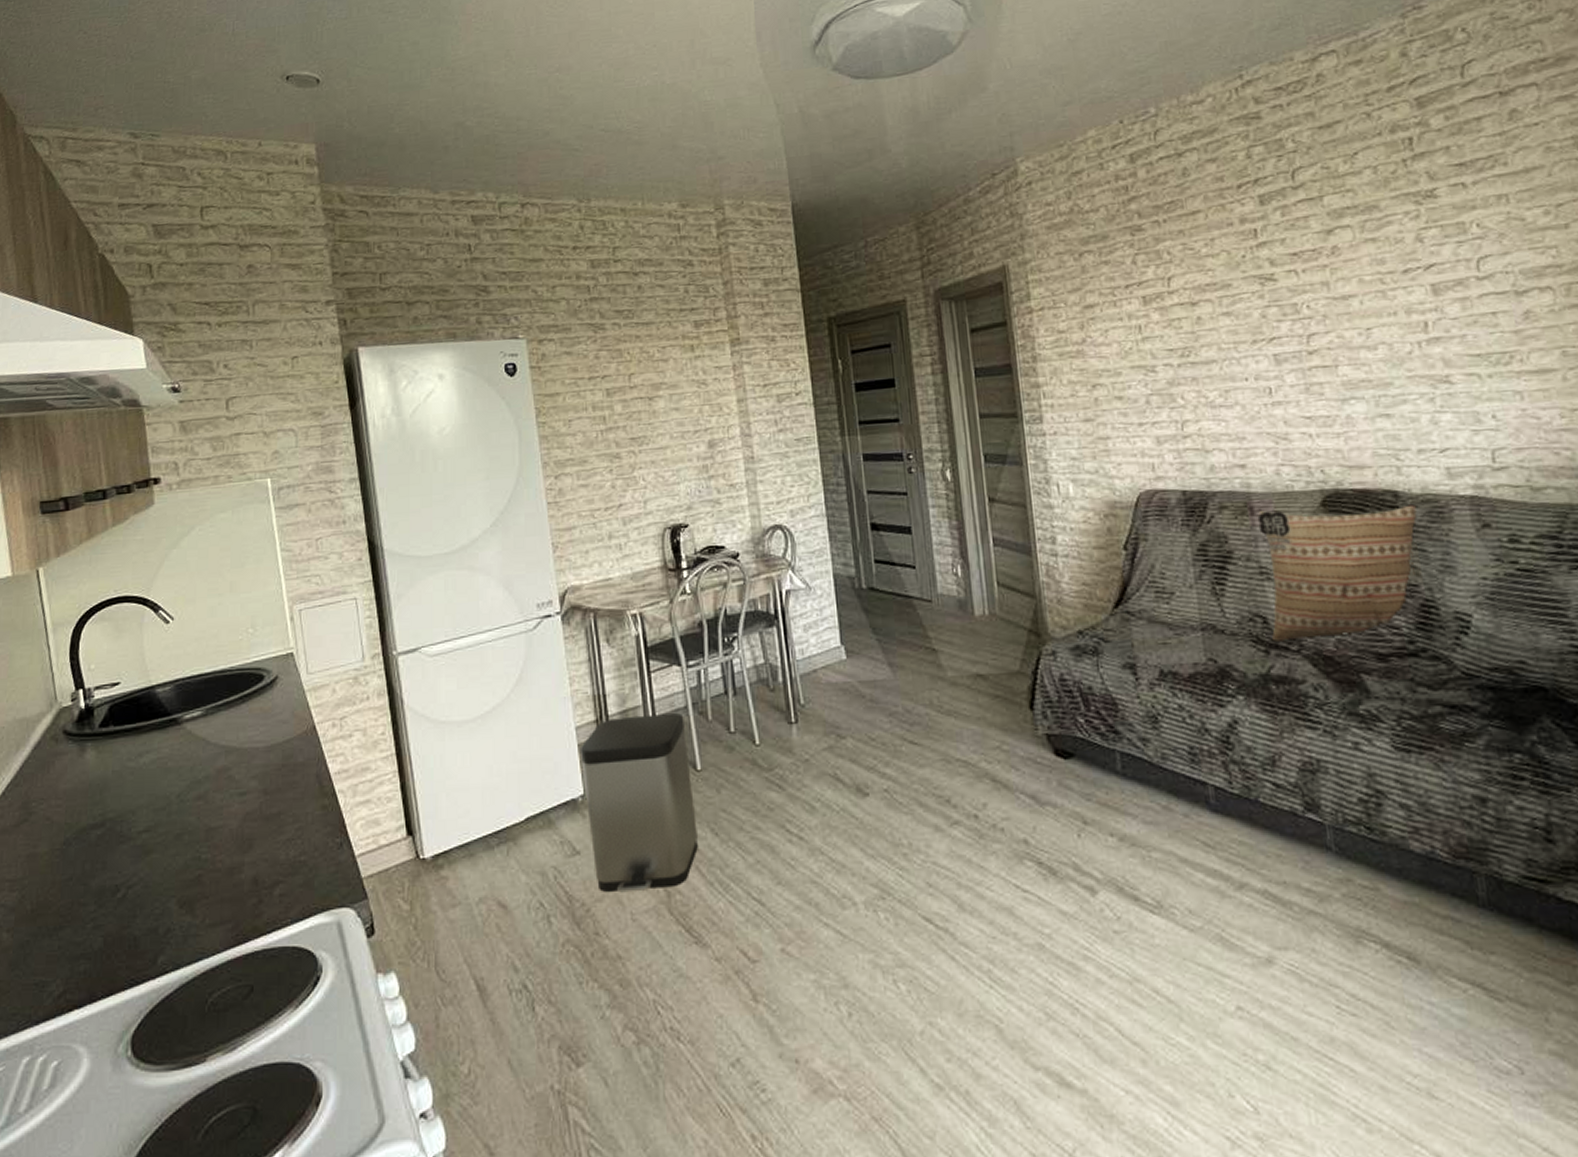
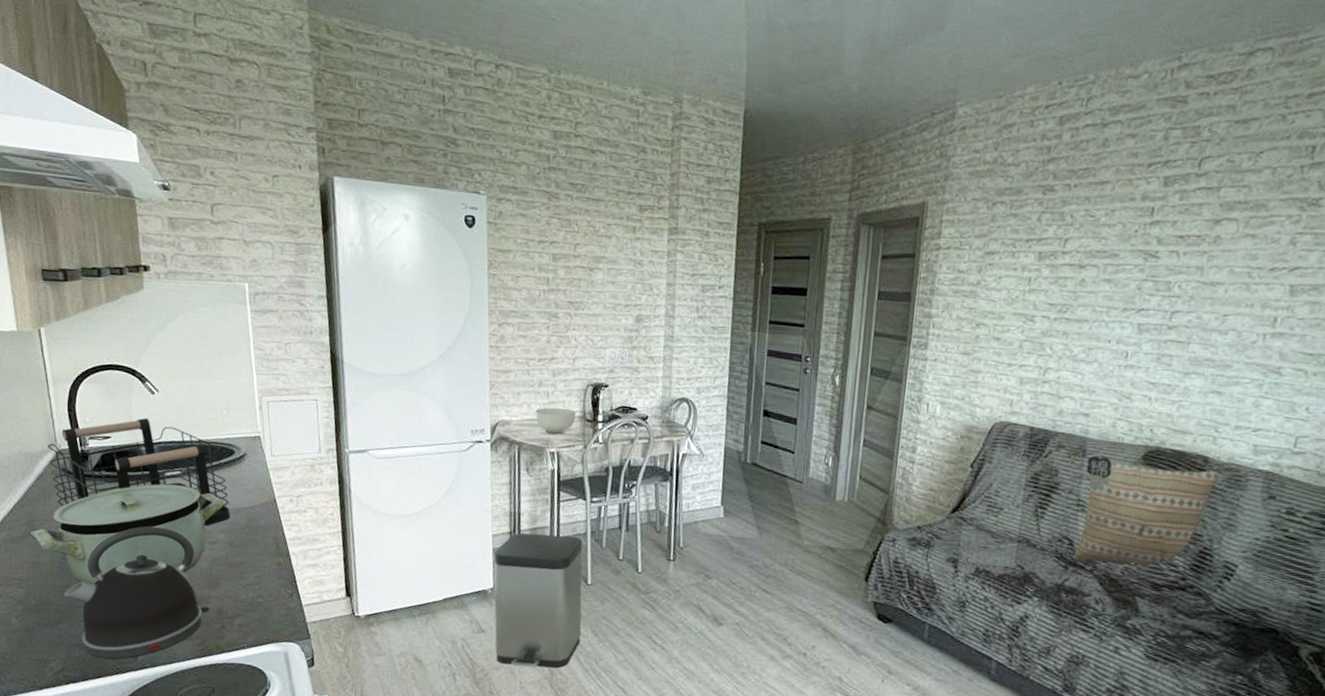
saucepan: none [26,728,255,873] -> present [31,483,224,585]
dish rack: none [46,652,263,779] -> present [47,417,231,526]
kettle: none [66,784,243,969] -> present [64,526,210,659]
bowl: none [608,559,656,592] -> present [535,407,577,434]

